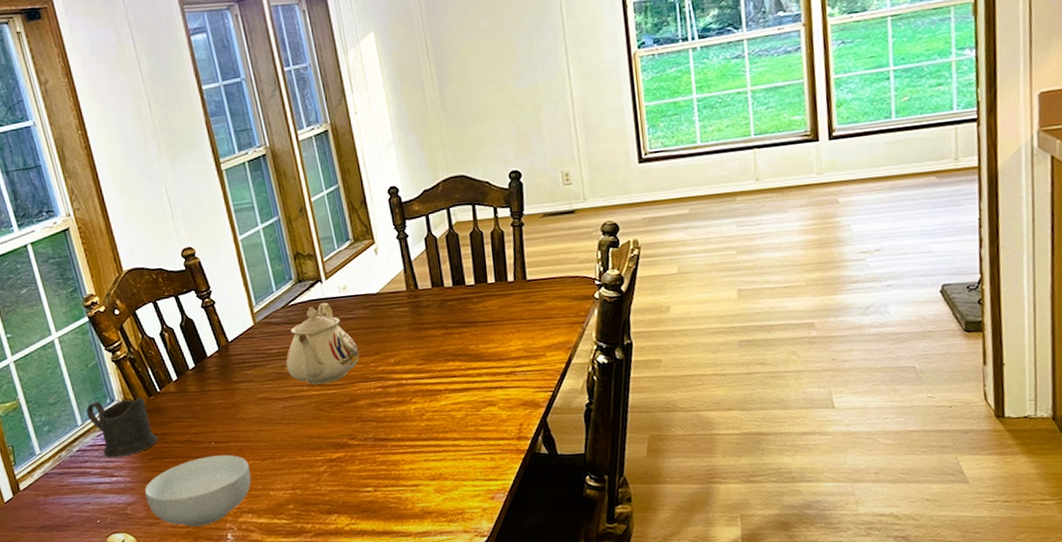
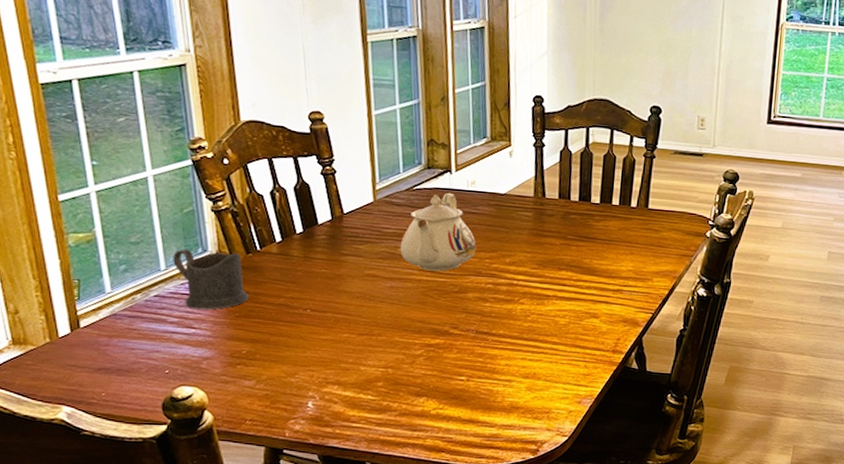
cereal bowl: present [144,454,251,527] -> none [224,323,344,391]

